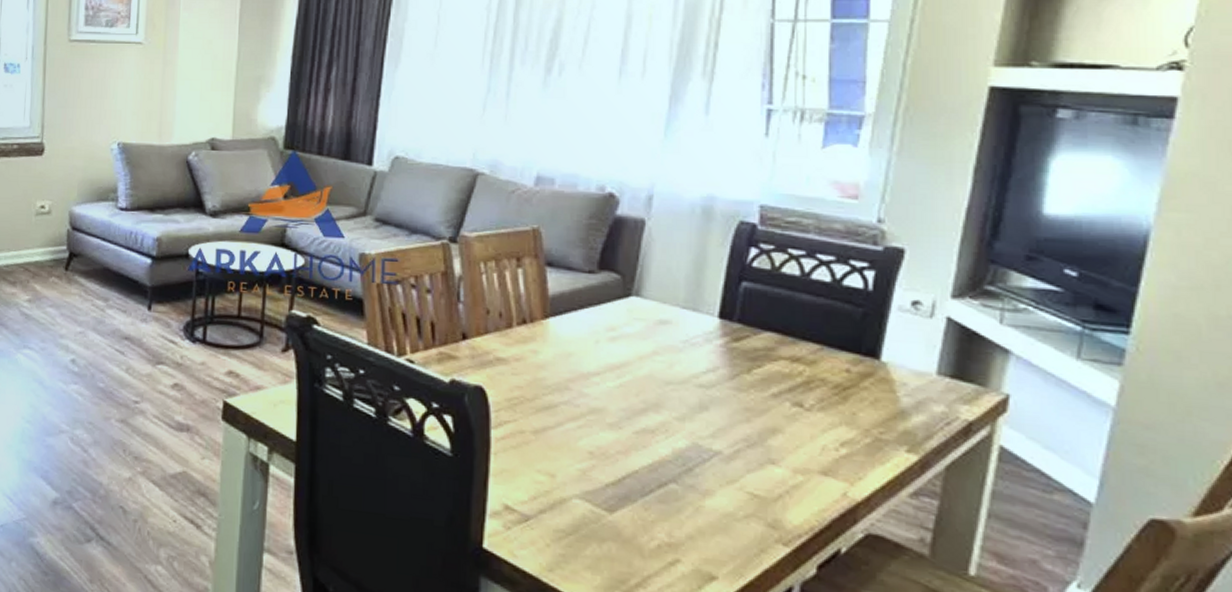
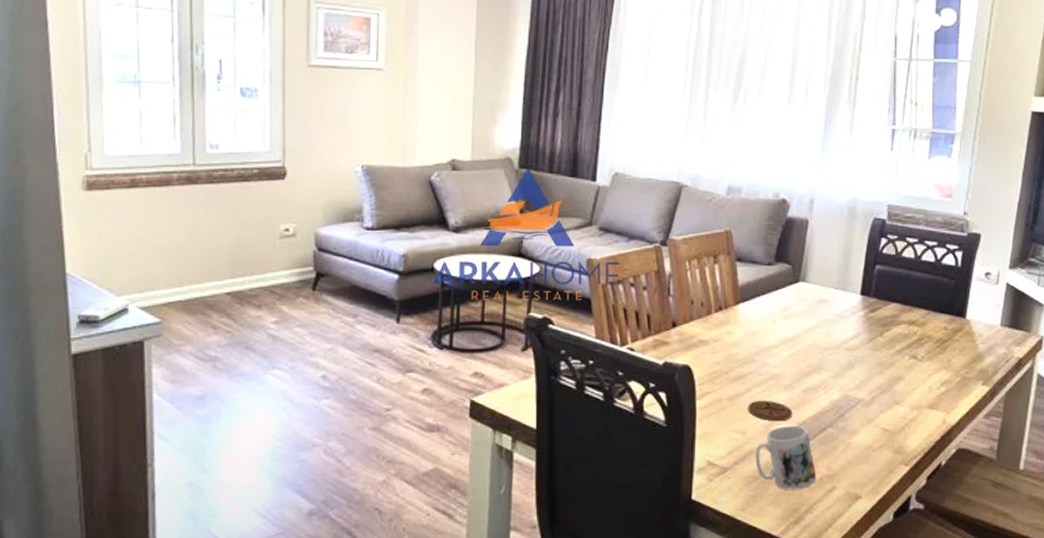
coaster: none [559,437,620,468] -> present [748,400,793,422]
mug: none [567,473,653,557] -> present [755,425,817,490]

